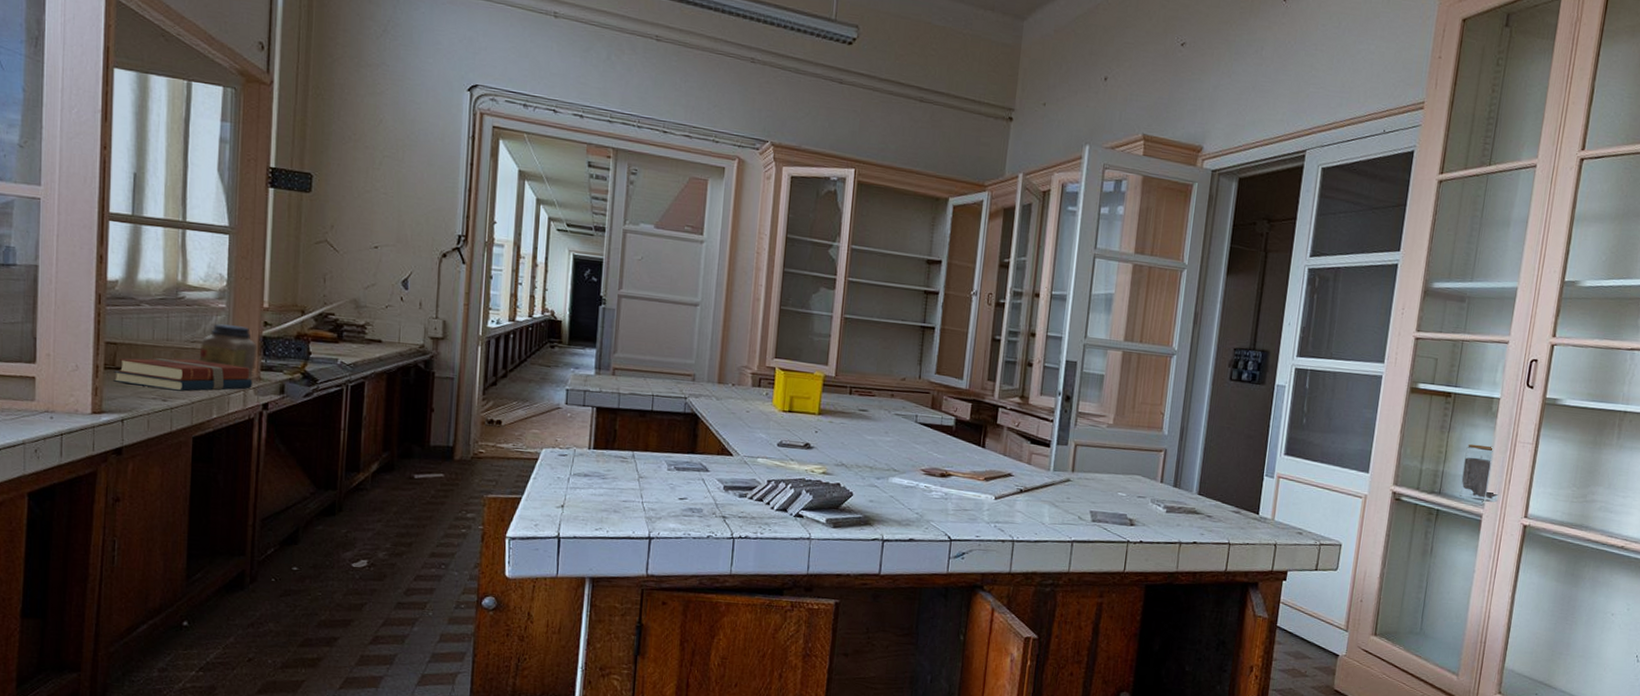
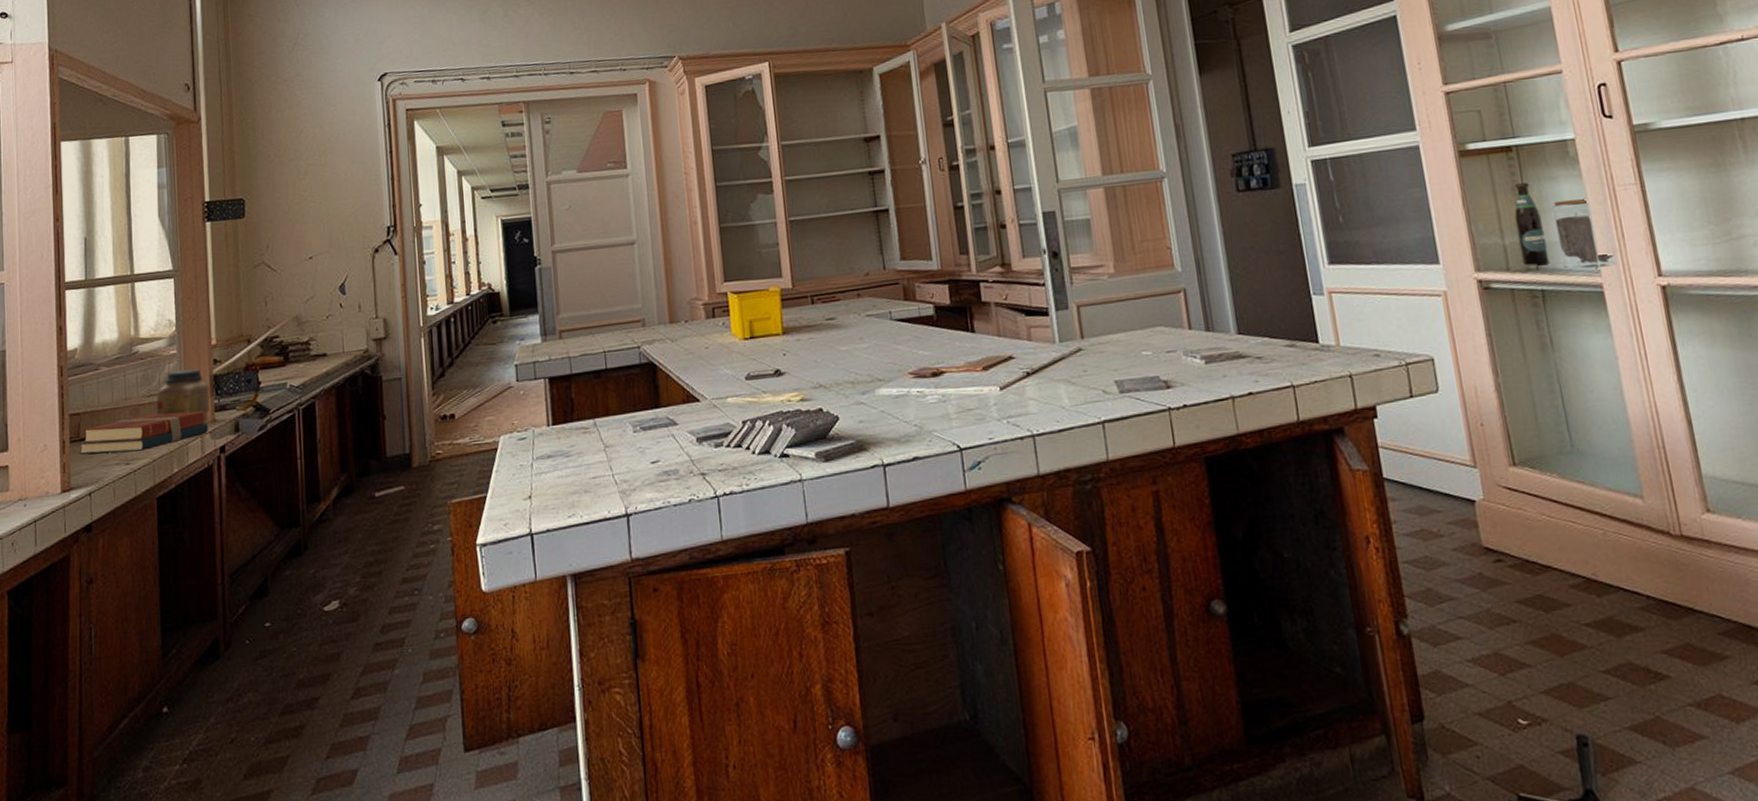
bottle: none [1431,424,1456,490] -> present [1514,183,1550,266]

